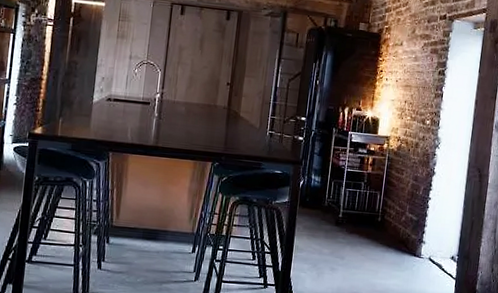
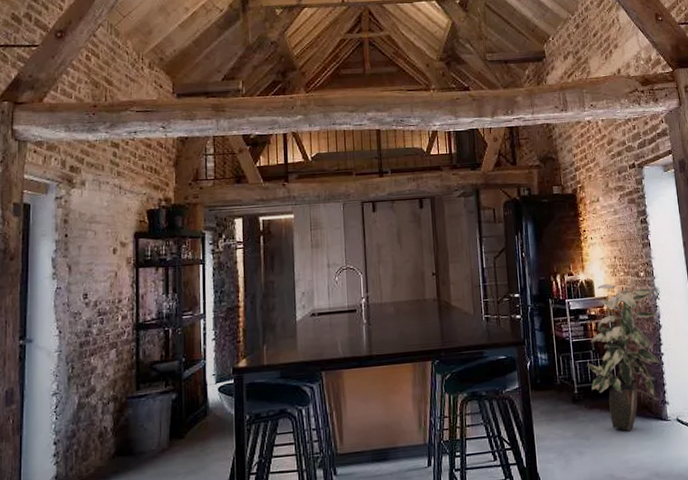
indoor plant: none [355,124,435,260] -> present [587,284,660,432]

